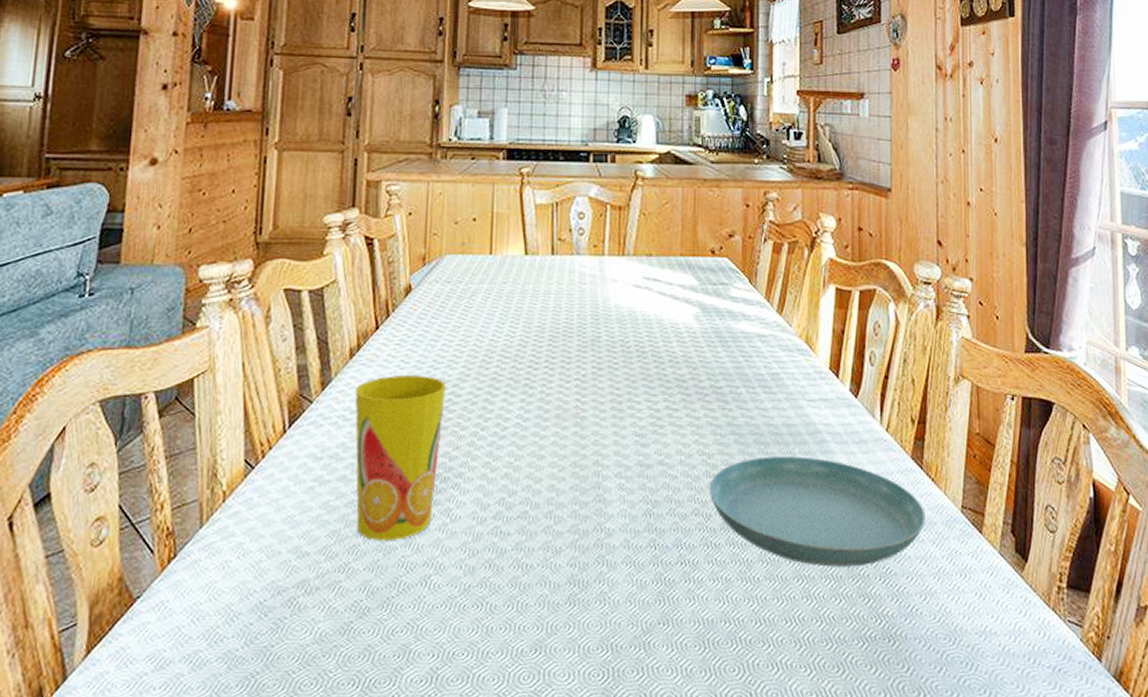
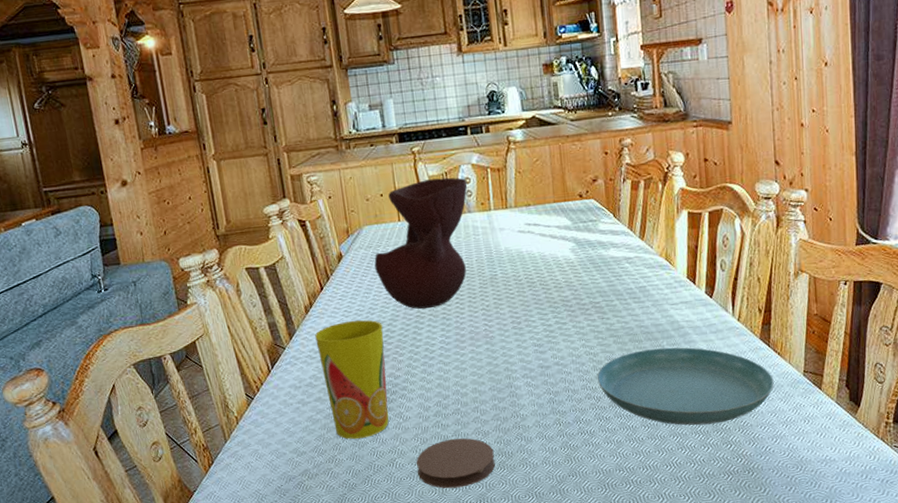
vase: none [450,208,581,370] -> present [374,177,468,309]
coaster: none [456,553,564,627] -> present [416,438,496,489]

